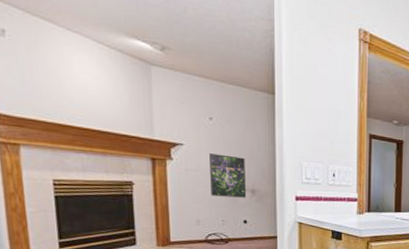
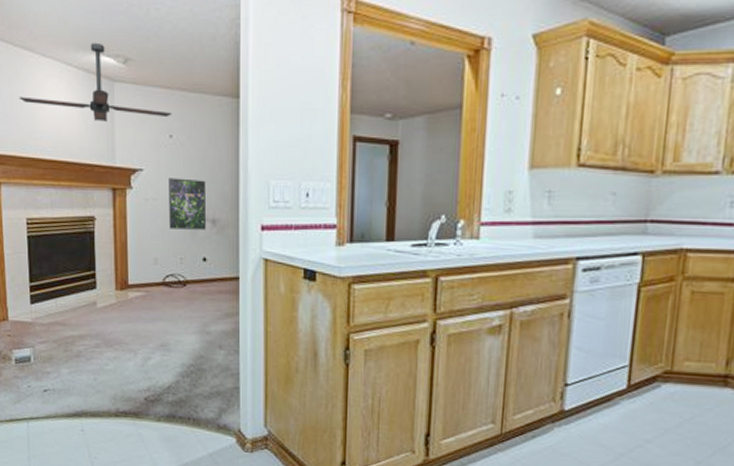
ceiling fan: none [40,27,212,103] -> present [19,42,172,121]

